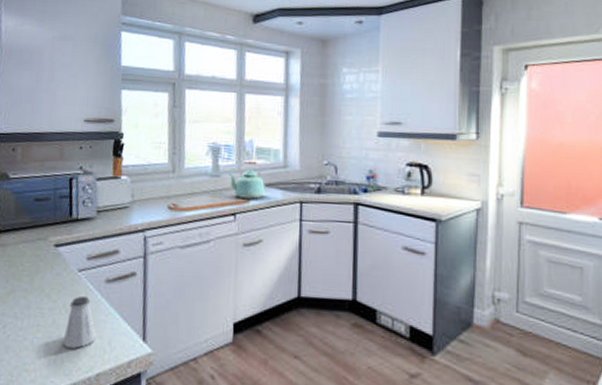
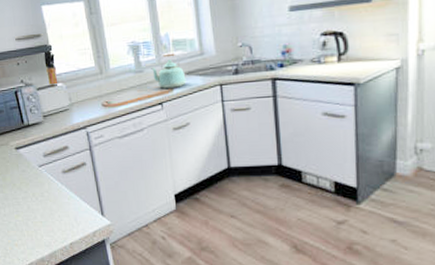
saltshaker: present [62,295,96,349] -> none [38,185,64,226]

